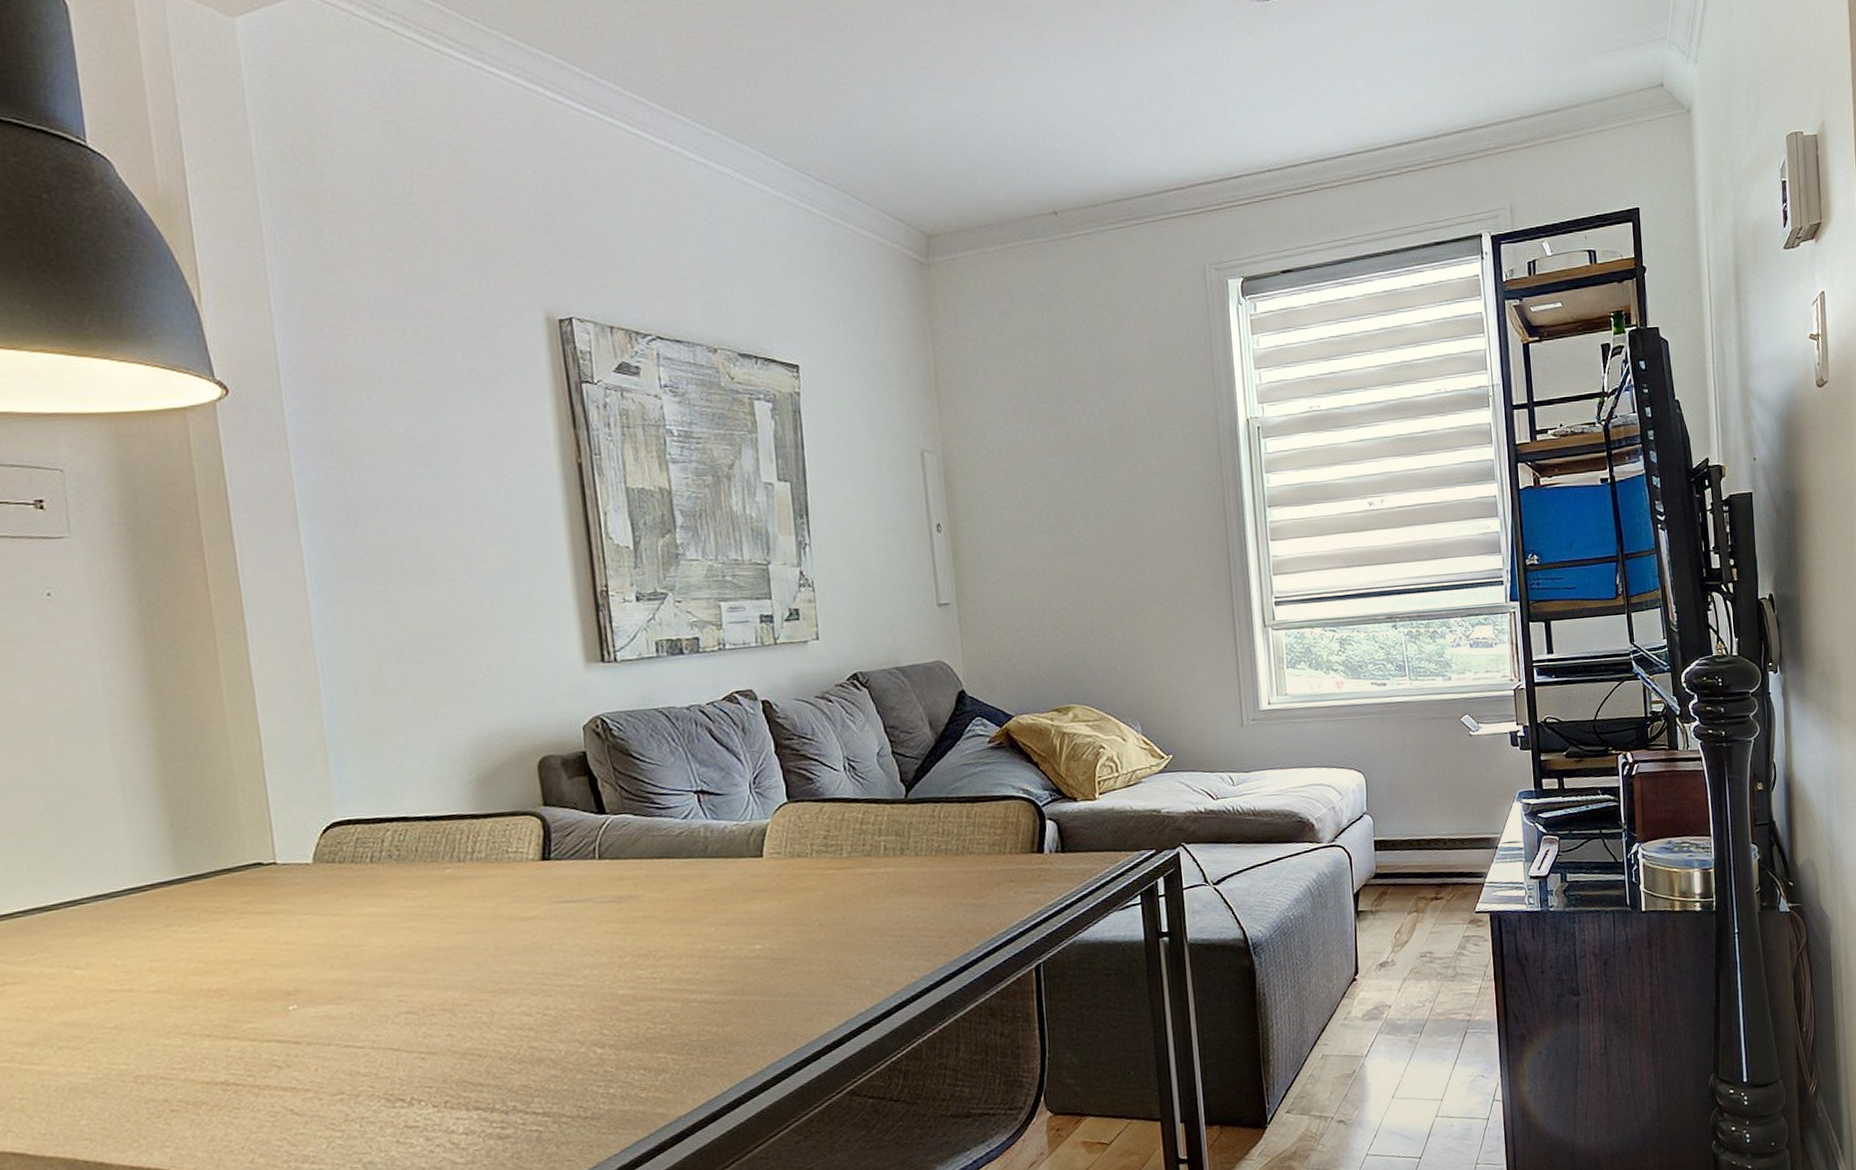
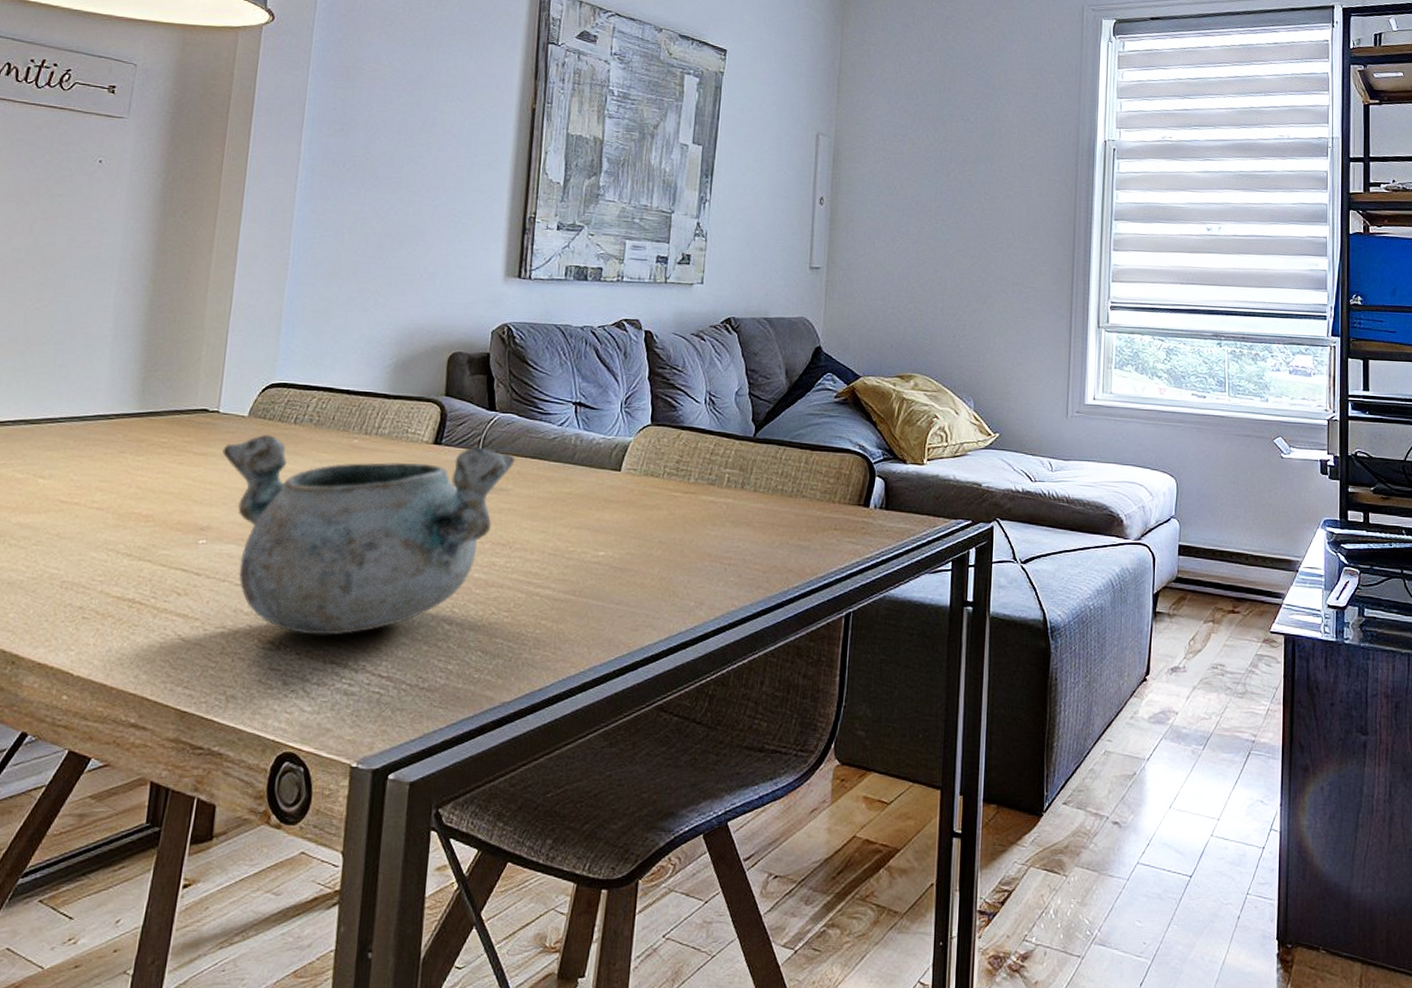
decorative bowl: none [291,855,640,1085] -> present [222,434,515,636]

